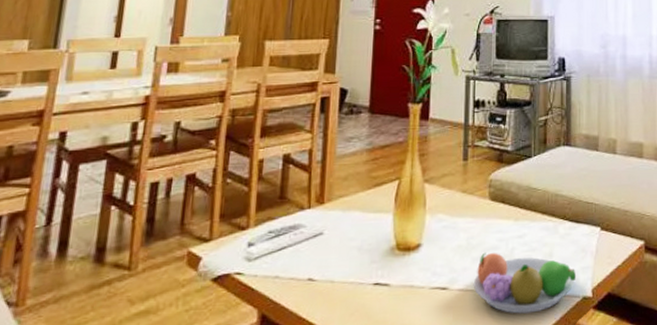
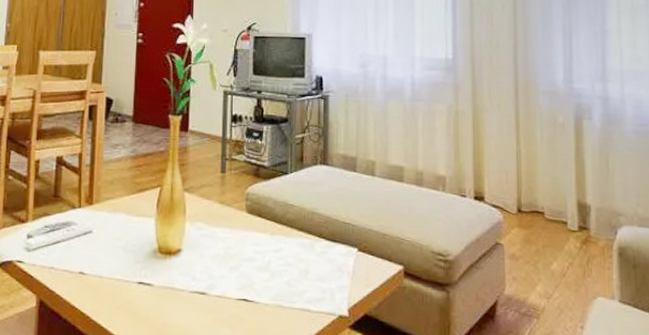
fruit bowl: present [473,252,577,314] -> none [230,263,333,326]

